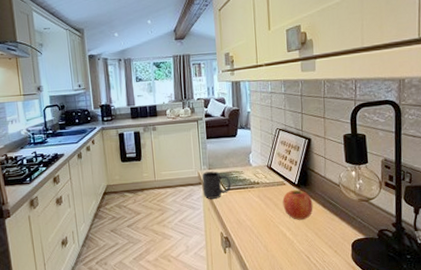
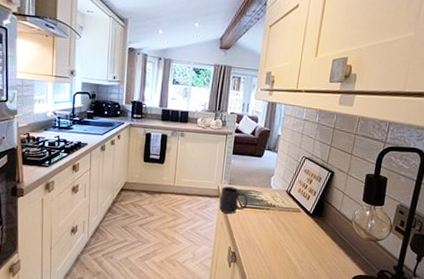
fruit: present [282,189,313,220] -> none [294,218,324,248]

